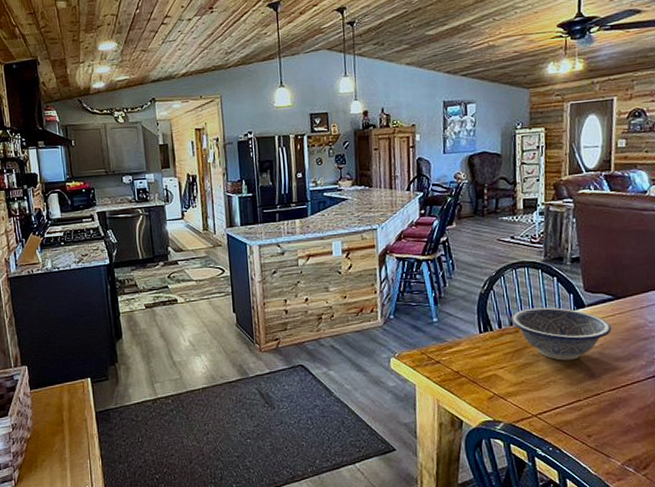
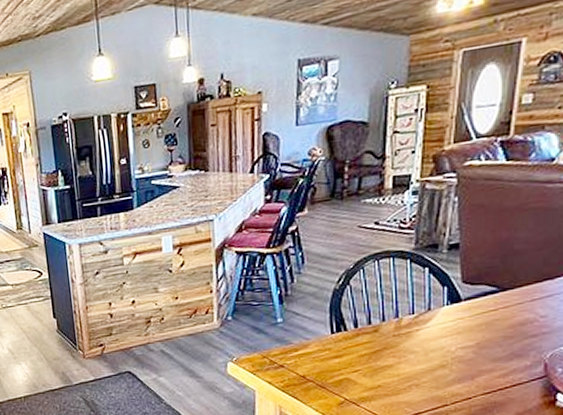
decorative bowl: present [510,307,612,361] -> none [369,302,492,362]

